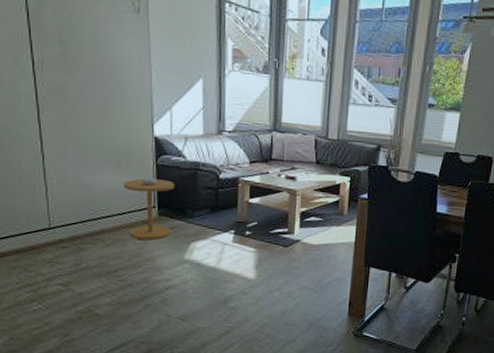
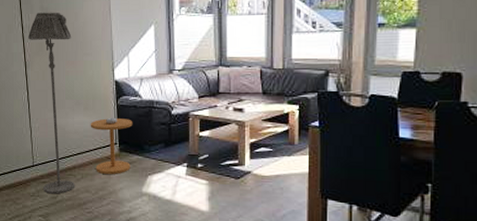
floor lamp: none [41,45,104,261] -> present [28,12,75,194]

